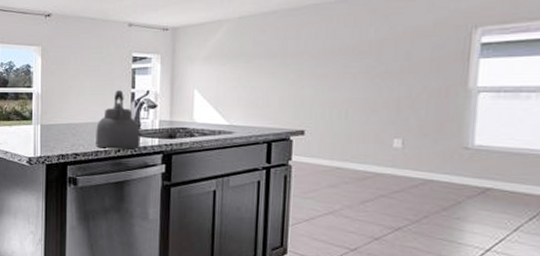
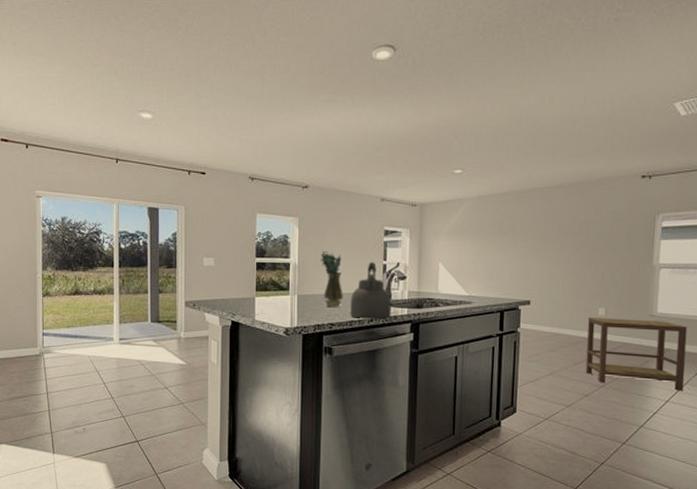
vase: none [64,79,88,138] -> present [321,250,343,308]
side table: none [375,150,518,239] -> present [585,318,688,391]

